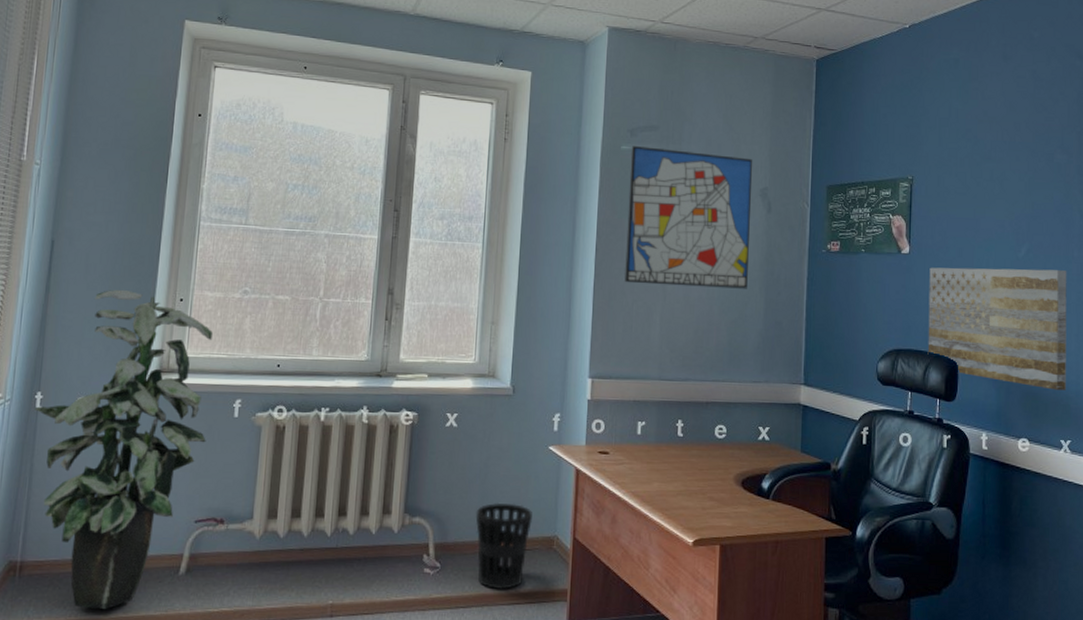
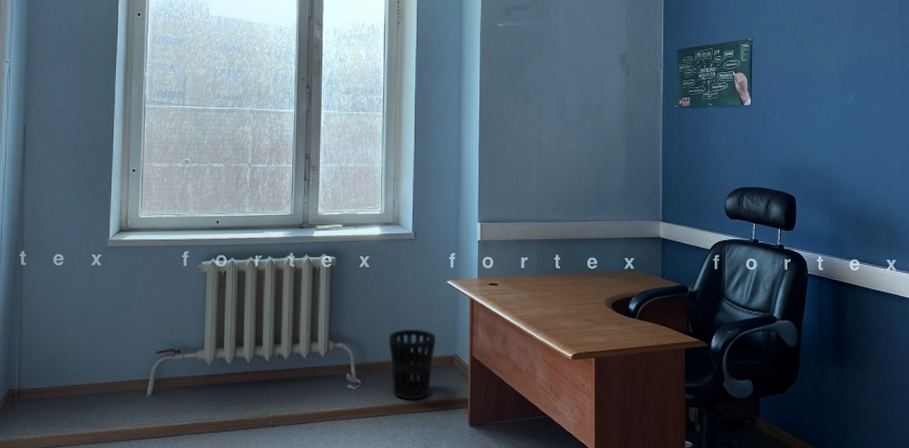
indoor plant: present [34,290,213,609] -> none [19,165,162,425]
wall art: present [625,146,752,289] -> none [505,23,611,142]
wall art: present [927,267,1067,390] -> none [769,114,891,217]

